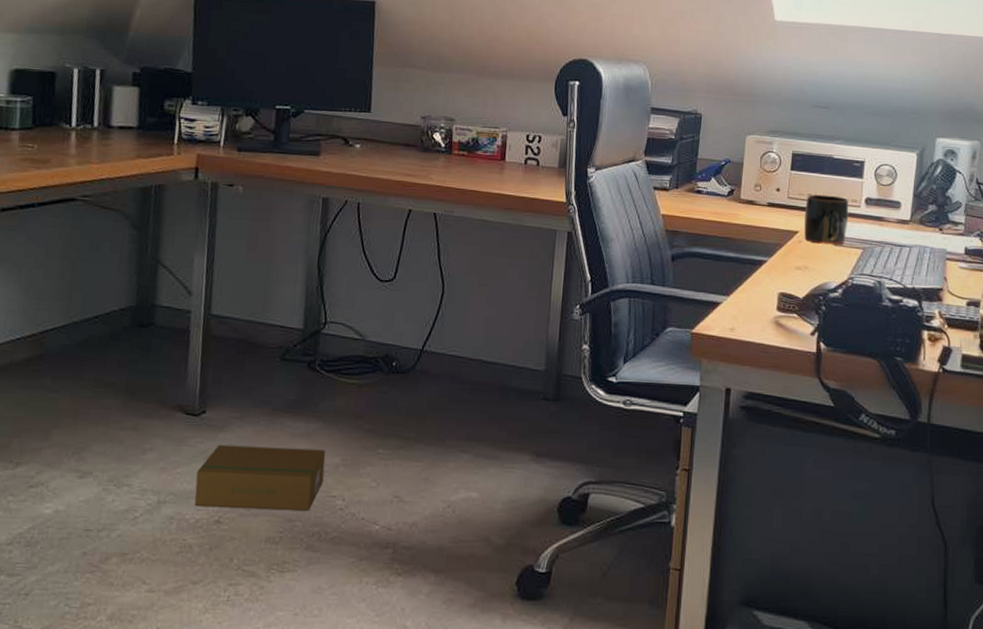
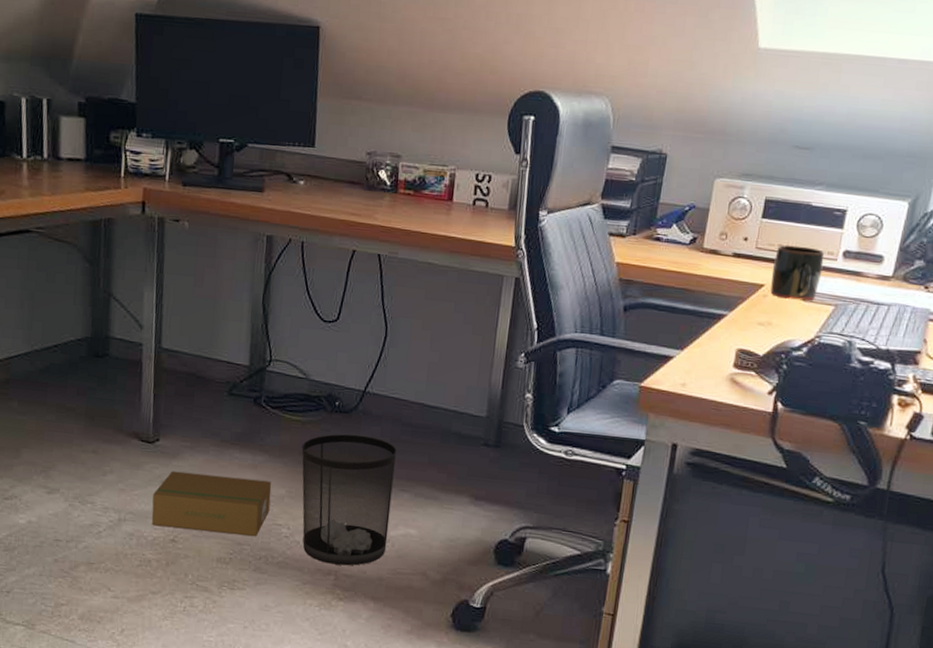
waste bin: none [357,395,456,537] -> present [301,434,397,566]

